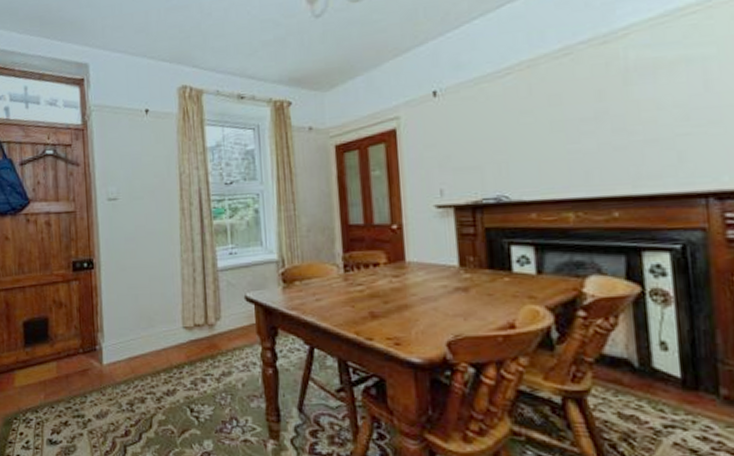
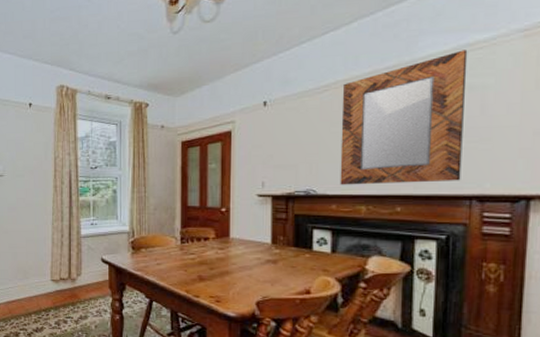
home mirror: none [529,15,691,189] -> present [340,50,468,185]

